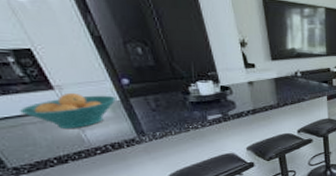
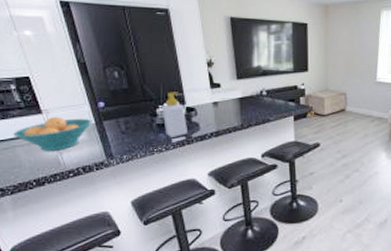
soap bottle: none [195,70,223,115] -> present [162,92,187,137]

